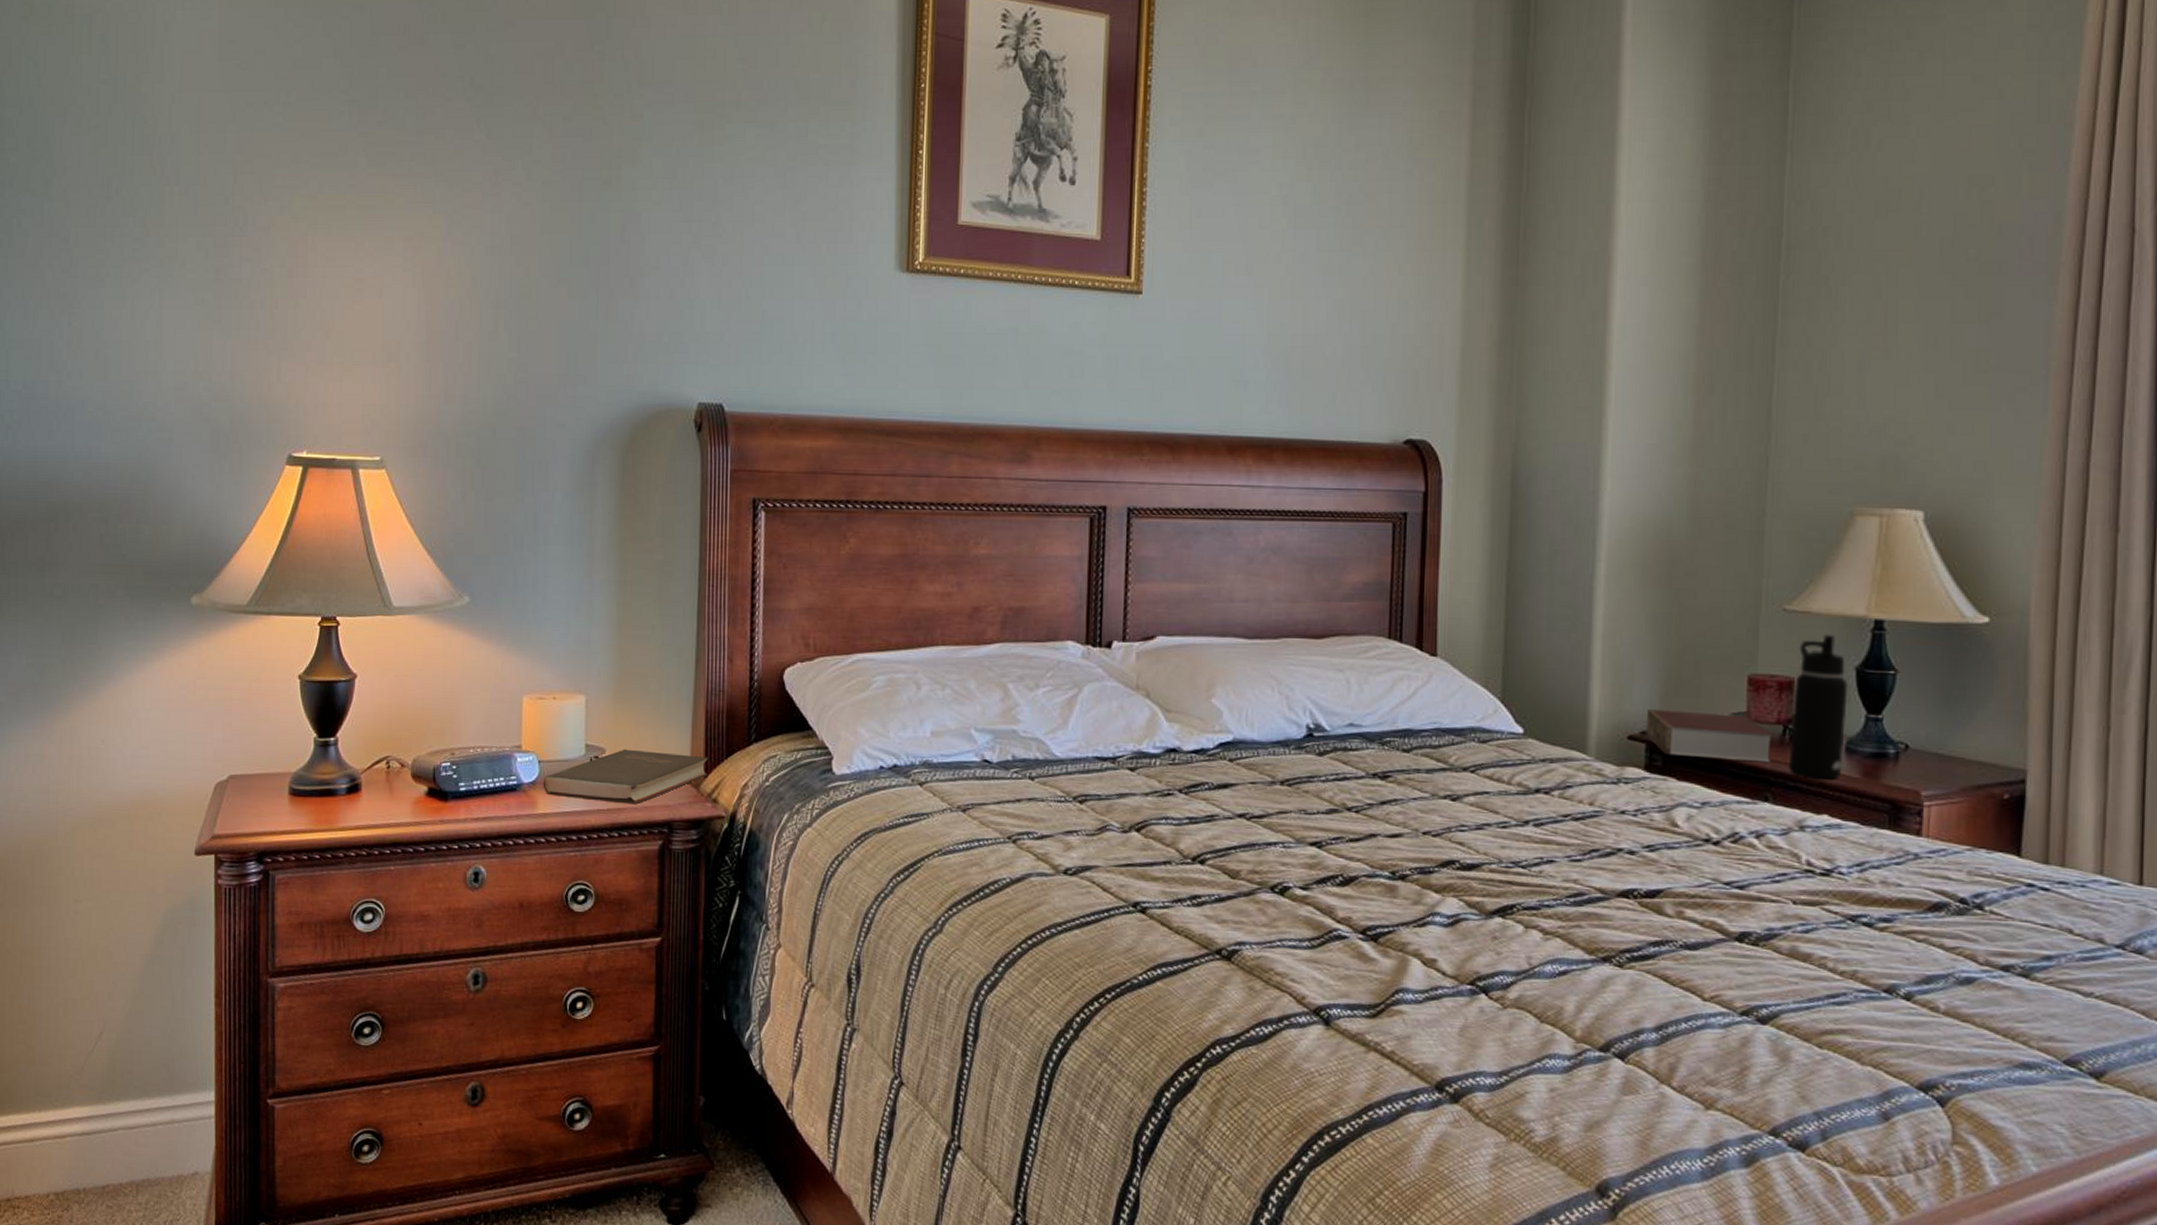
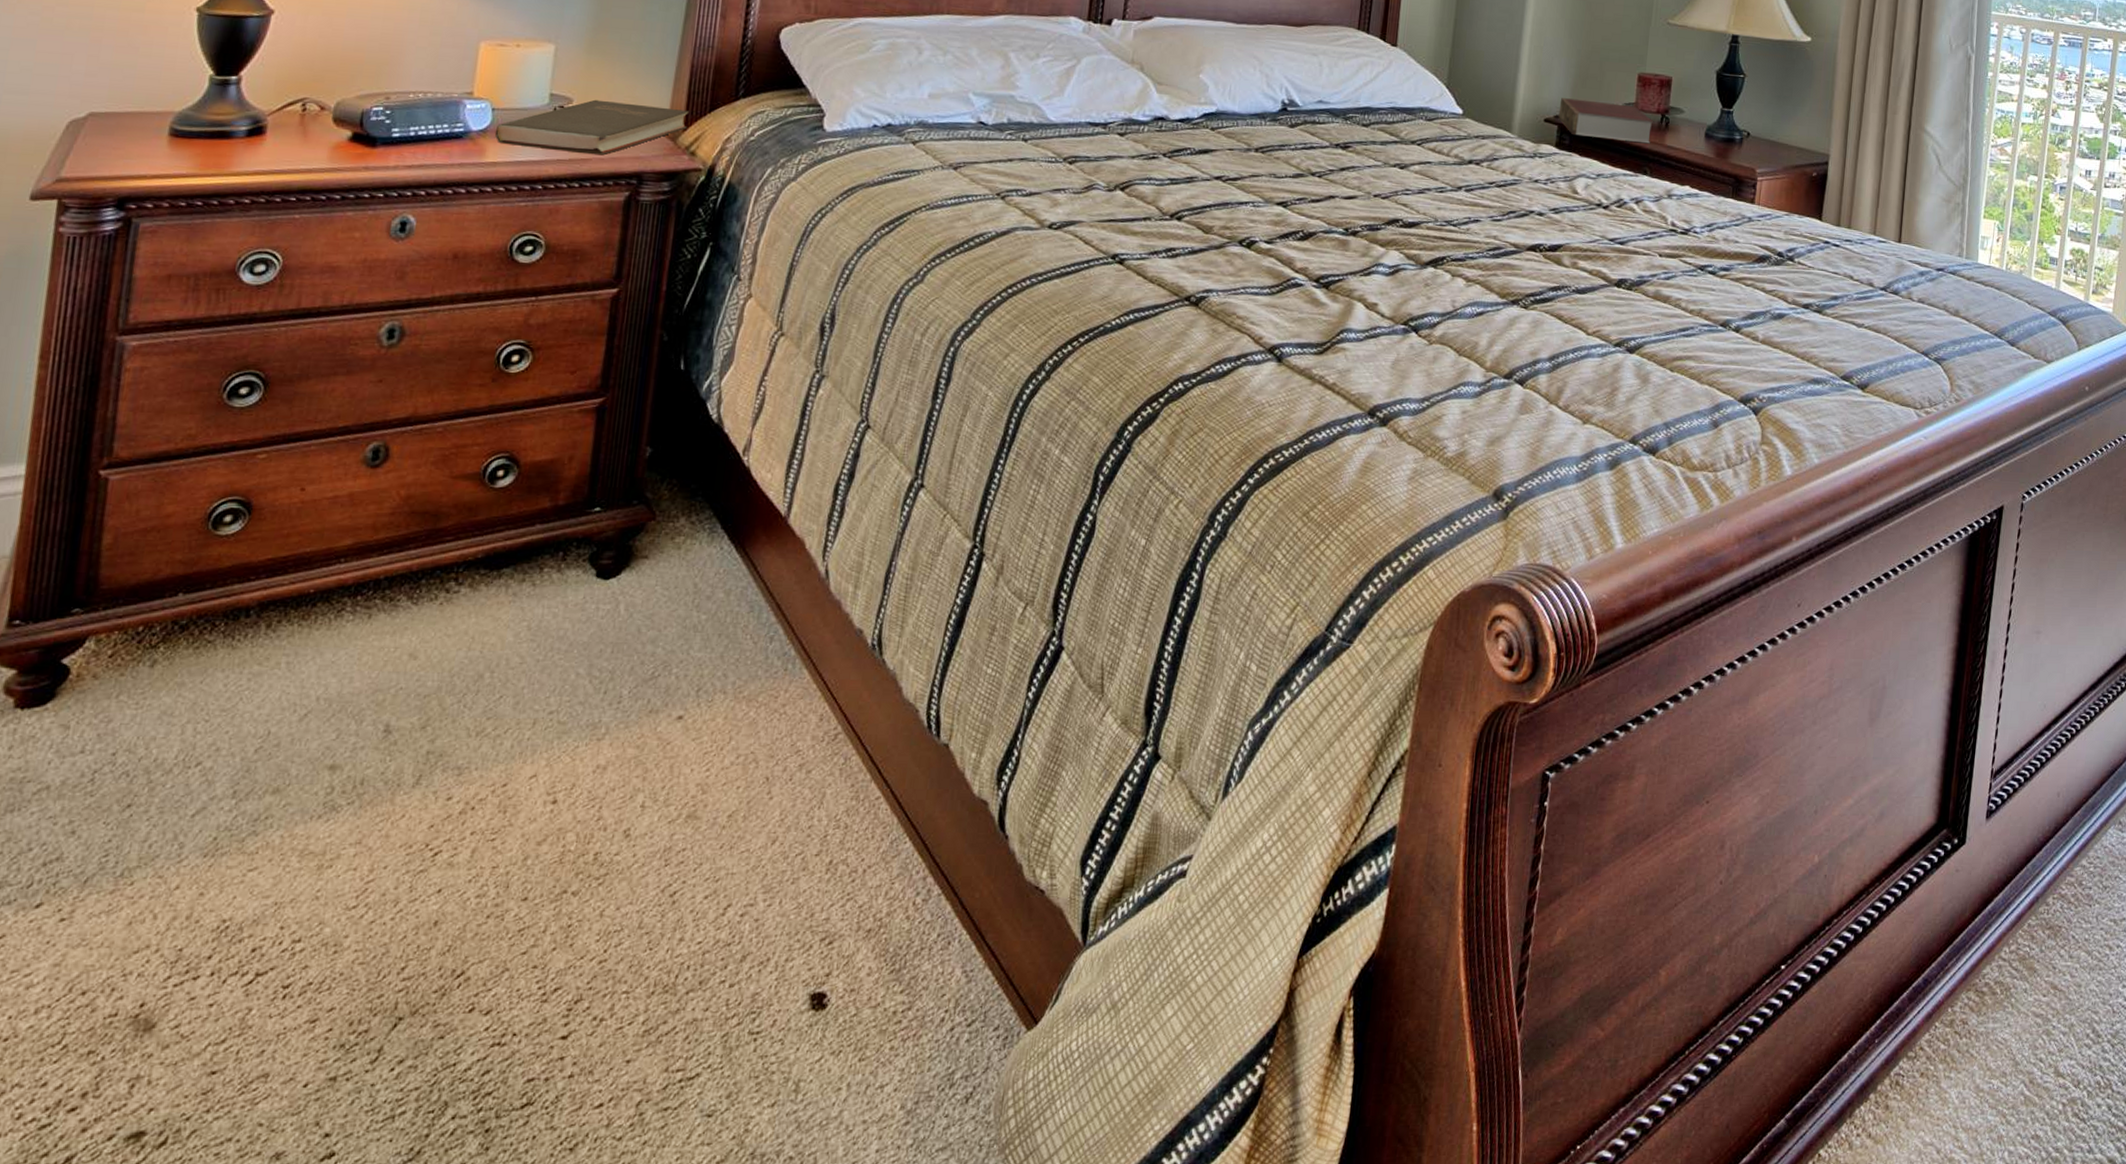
water bottle: present [1788,634,1848,780] -> none [1662,44,1710,158]

